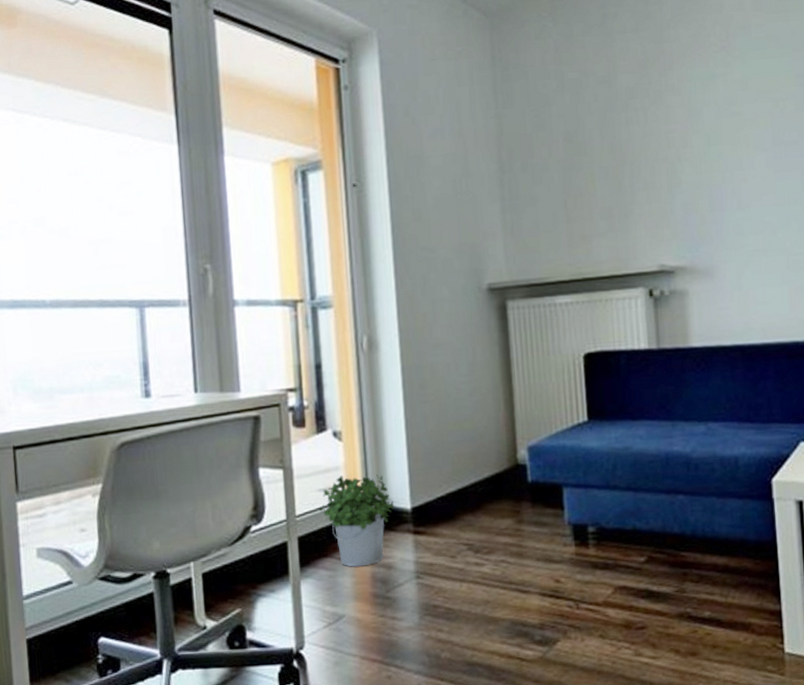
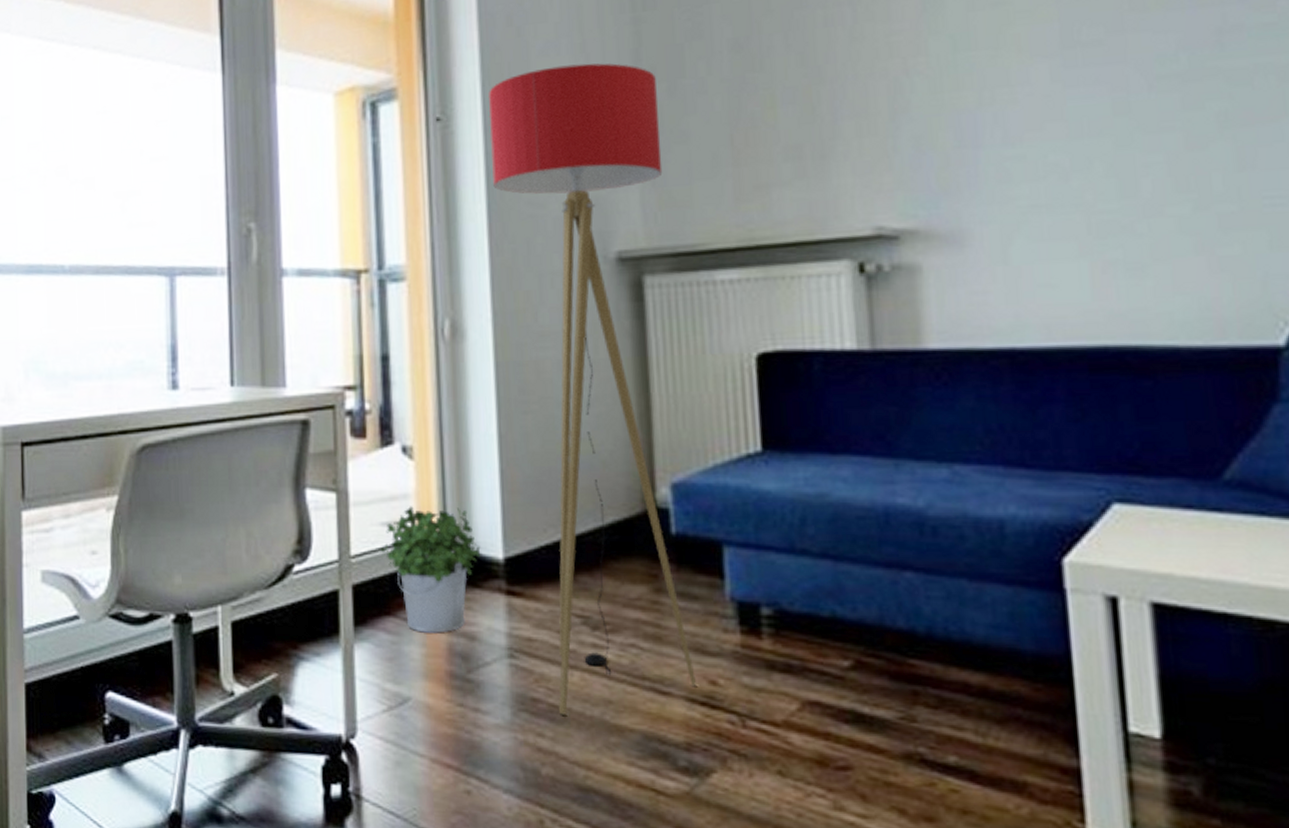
floor lamp: none [391,146,546,615] -> present [488,63,696,715]

